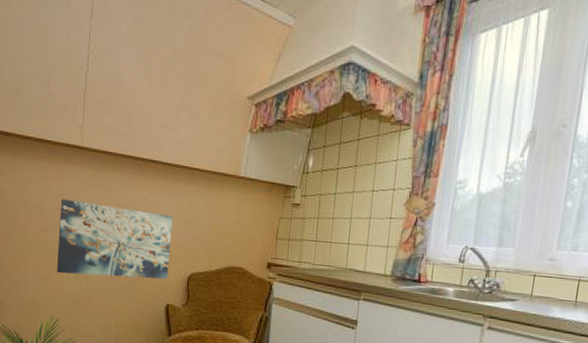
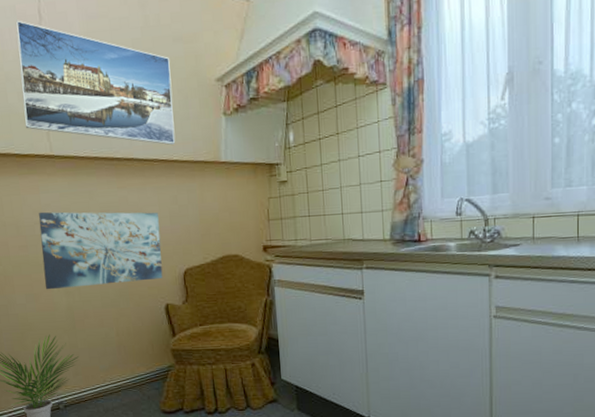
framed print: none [61,15,206,153] -> present [15,20,176,145]

